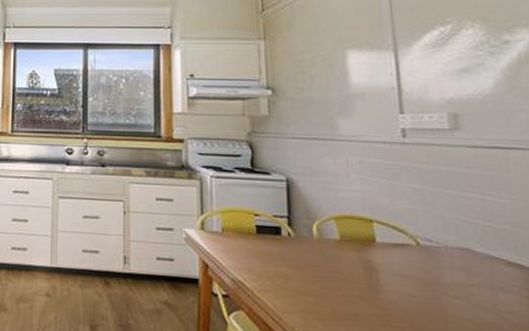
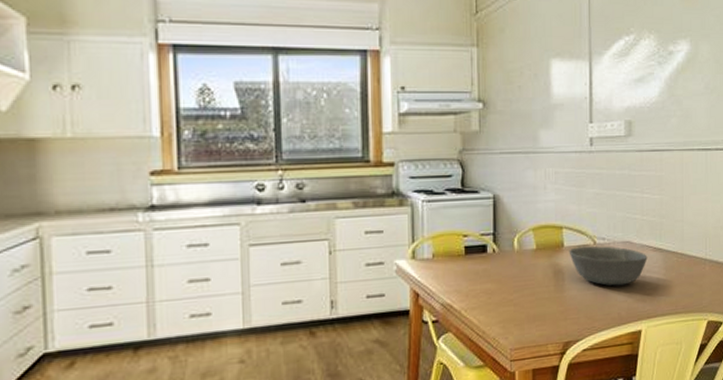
bowl: none [383,245,499,301] -> present [569,246,648,286]

